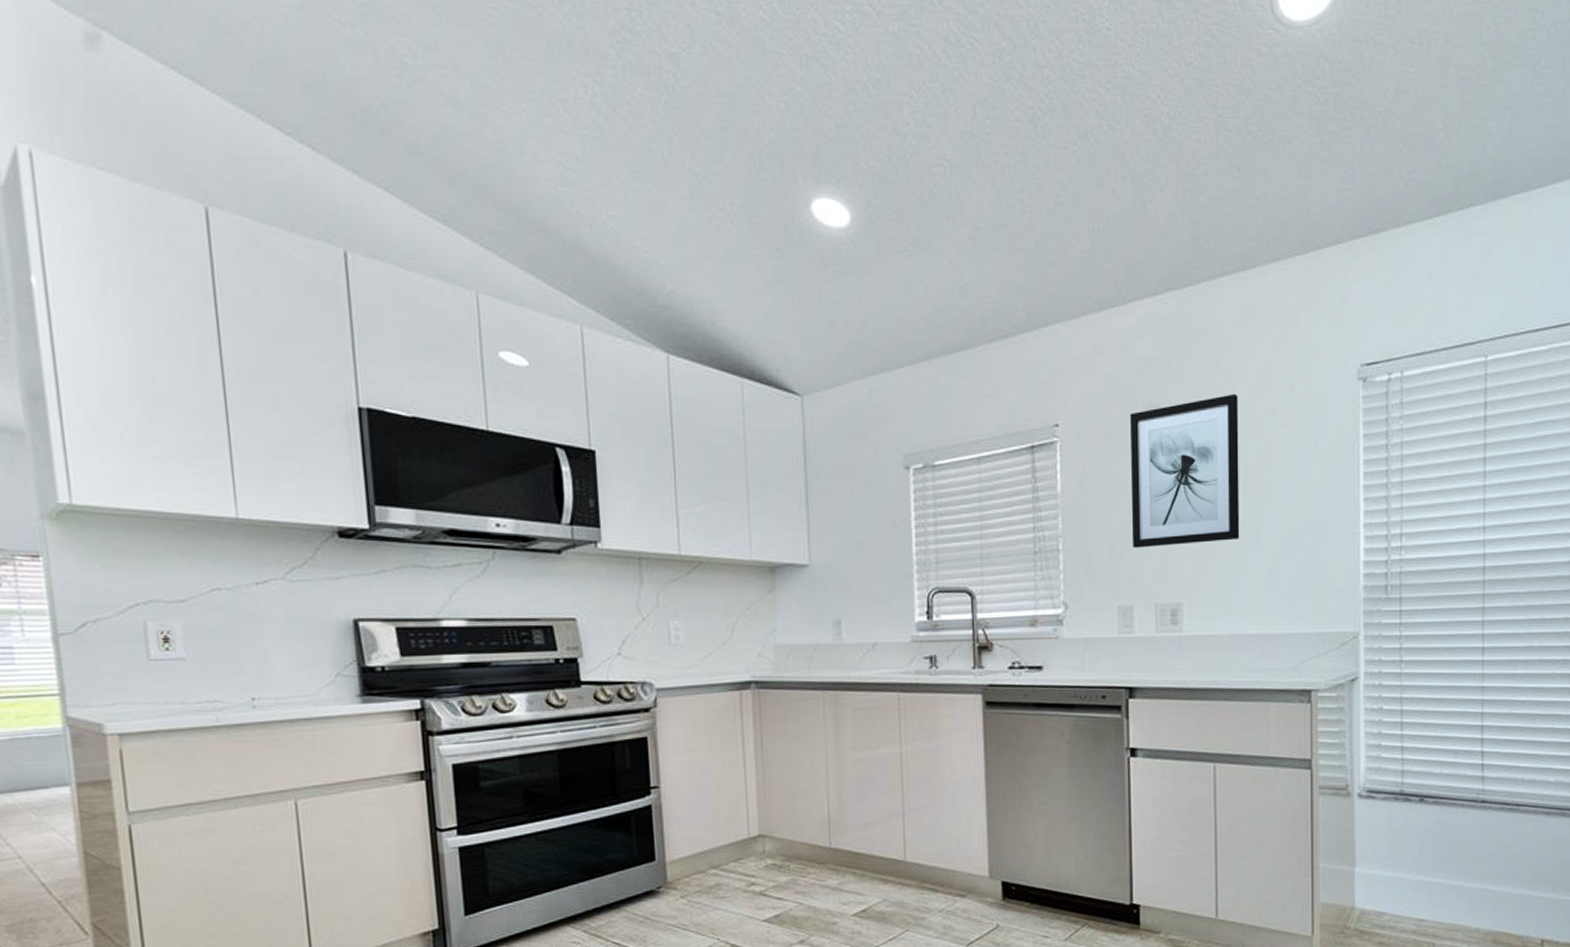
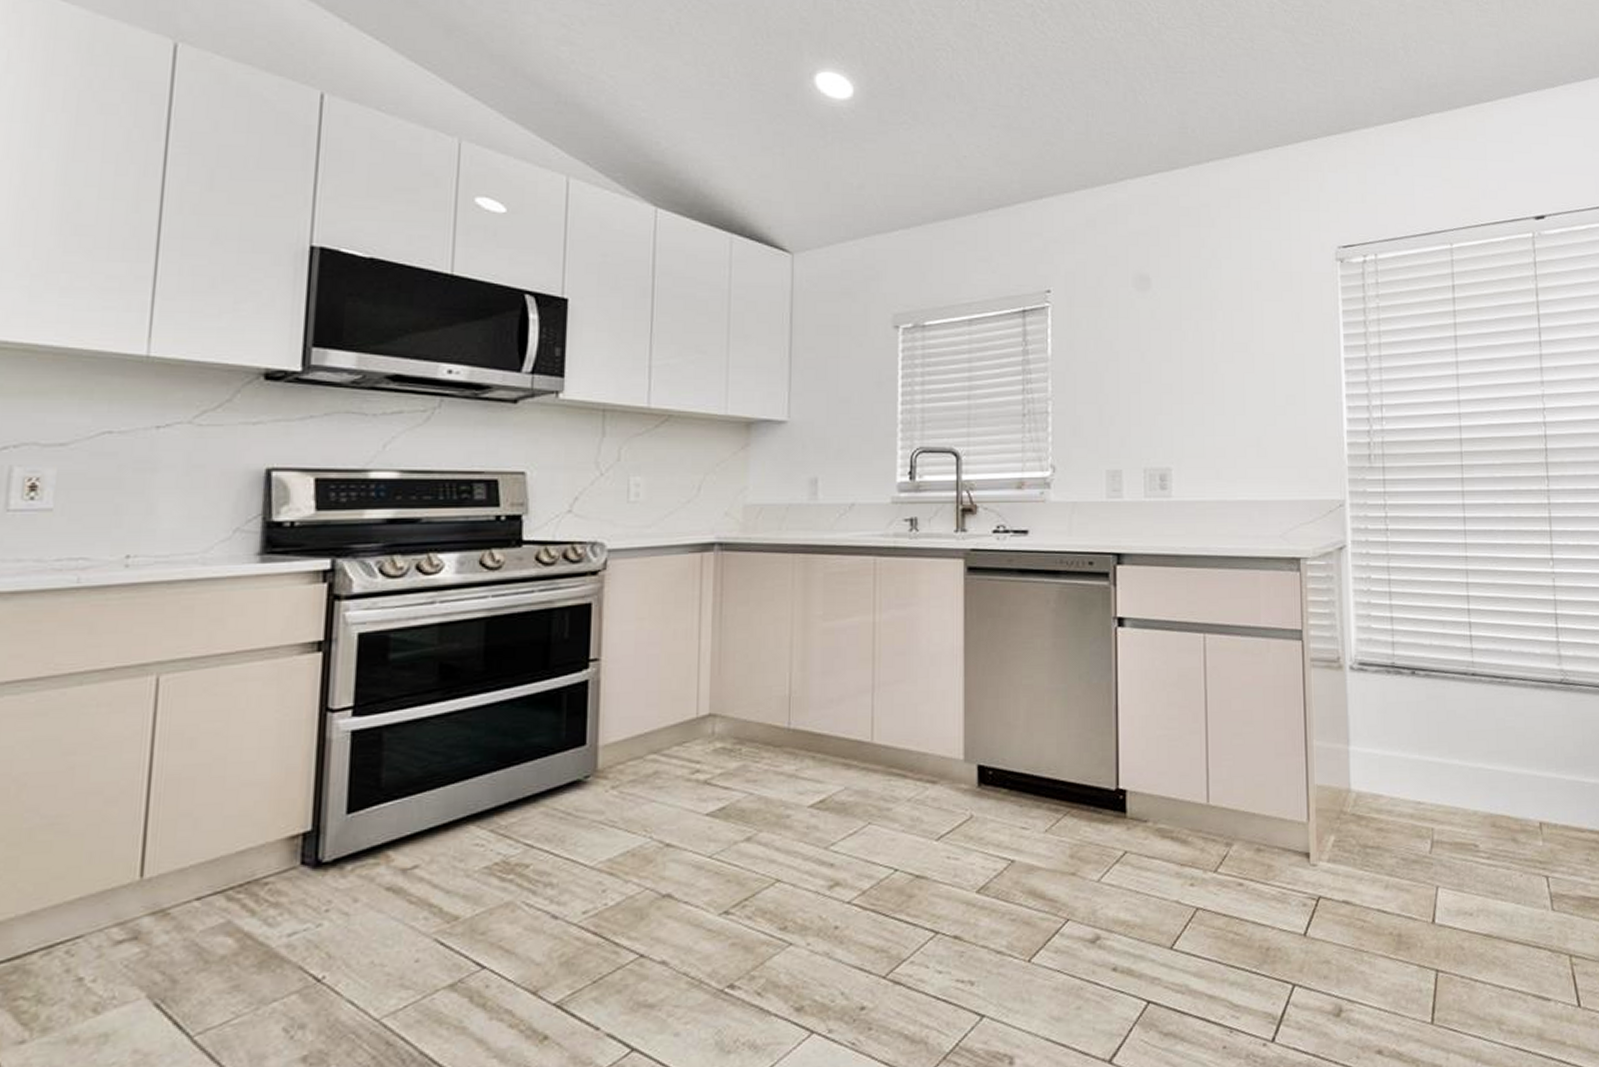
wall art: present [1130,393,1240,548] -> none [1120,268,1227,413]

